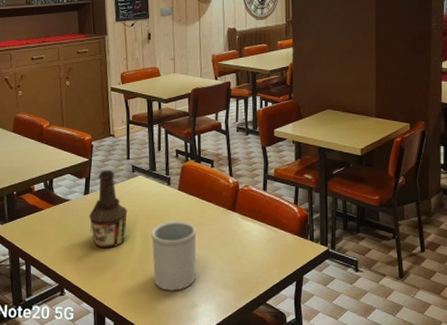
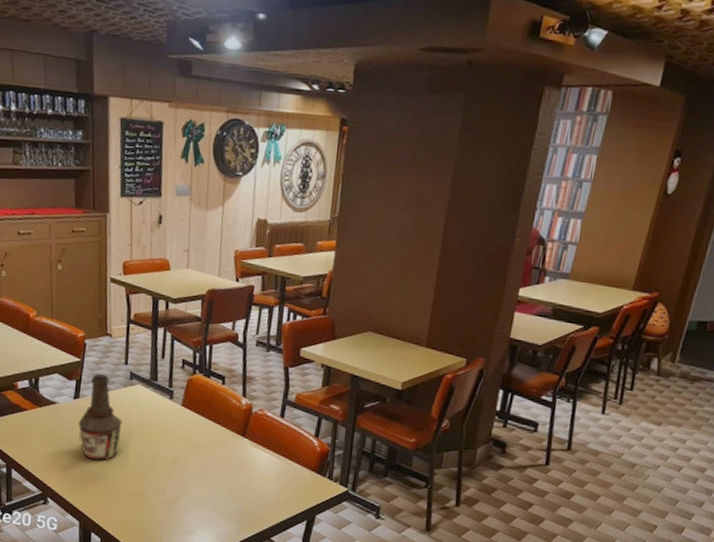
utensil holder: present [152,220,197,291] -> none [147,439,200,515]

